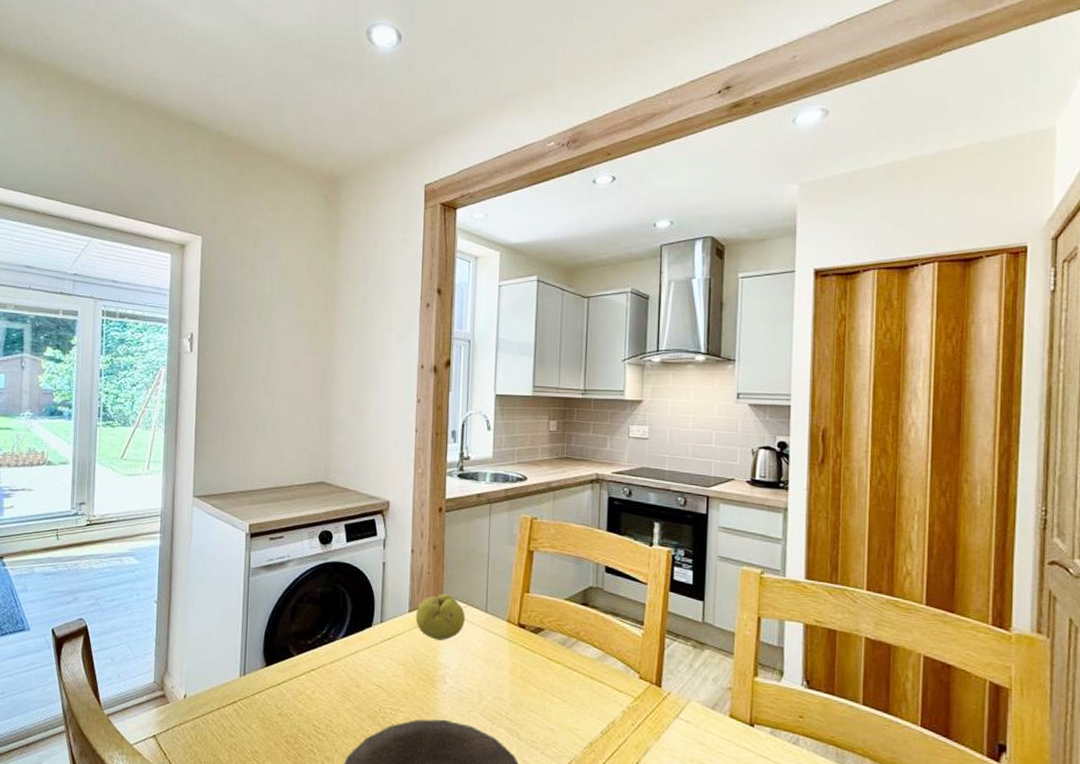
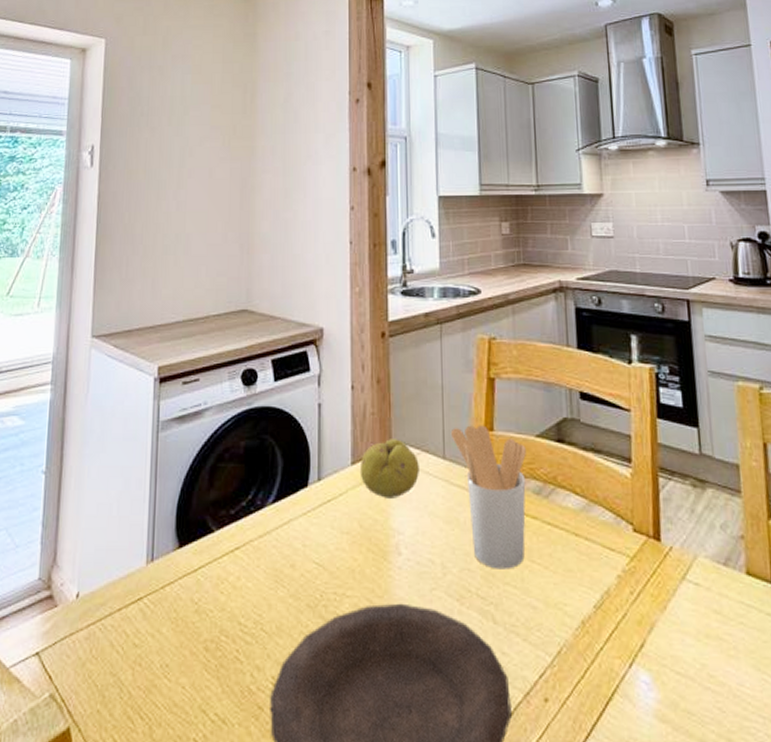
utensil holder: none [493,587,557,700] -> present [450,425,527,569]

